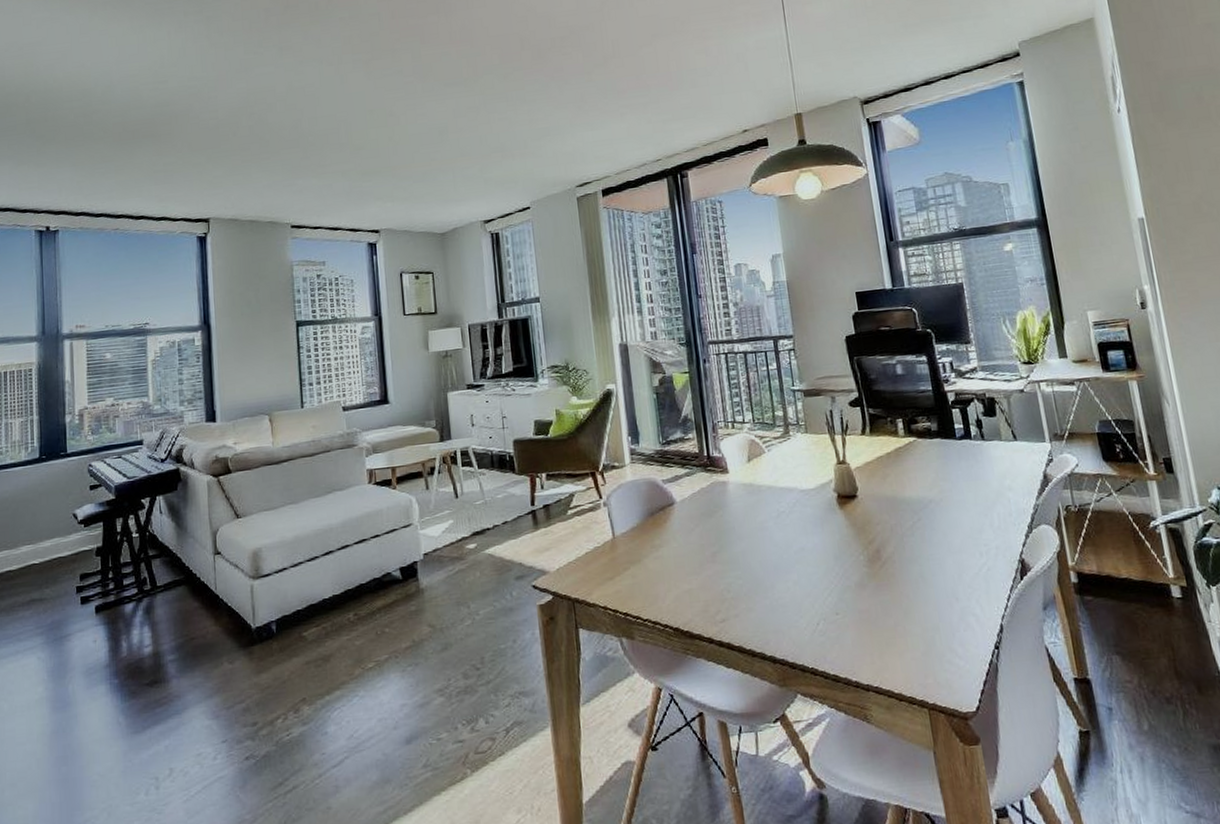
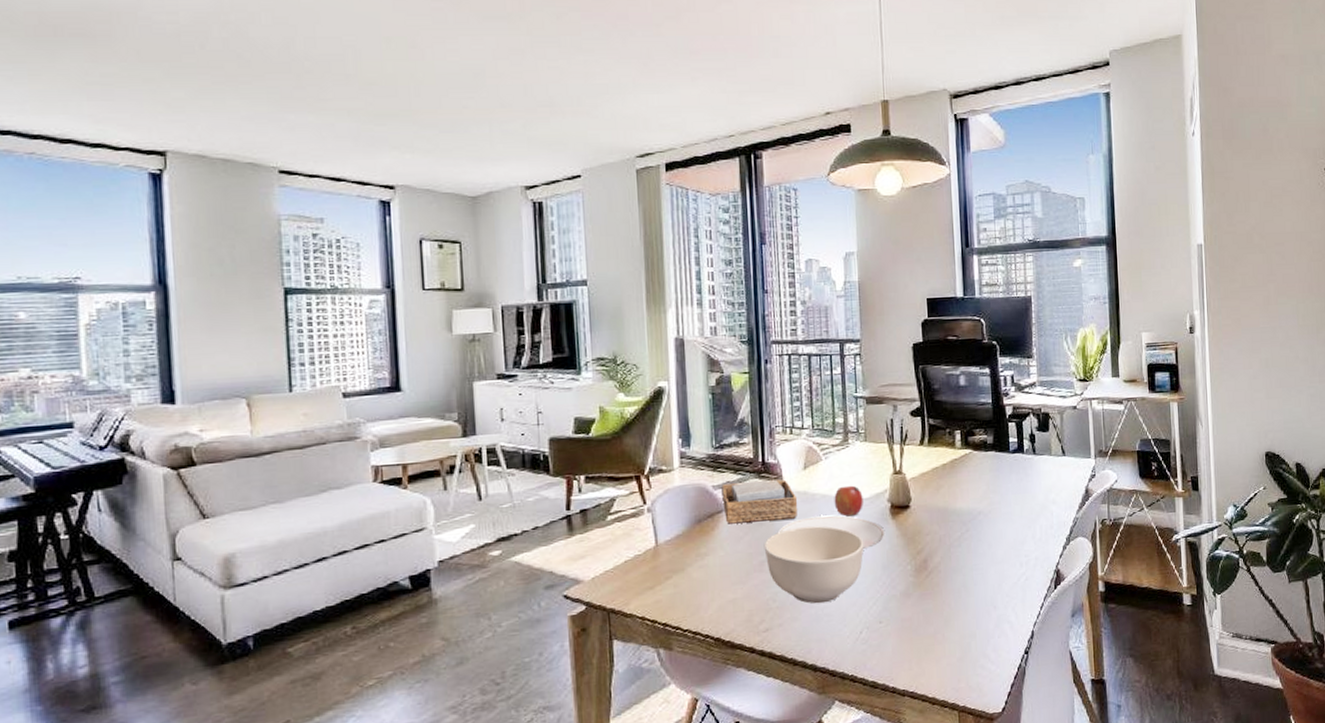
napkin holder: none [670,472,746,517] -> present [721,479,798,524]
bowl: none [714,517,814,595] -> present [763,526,864,604]
plate: none [726,506,833,541] -> present [777,515,884,550]
fruit: none [779,476,810,507] -> present [834,485,863,517]

